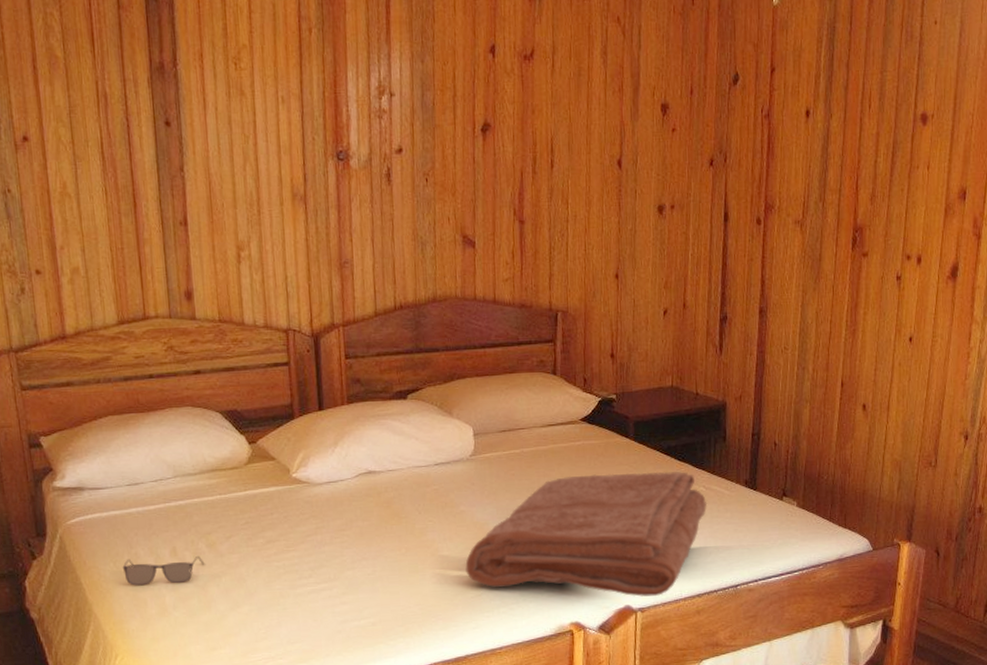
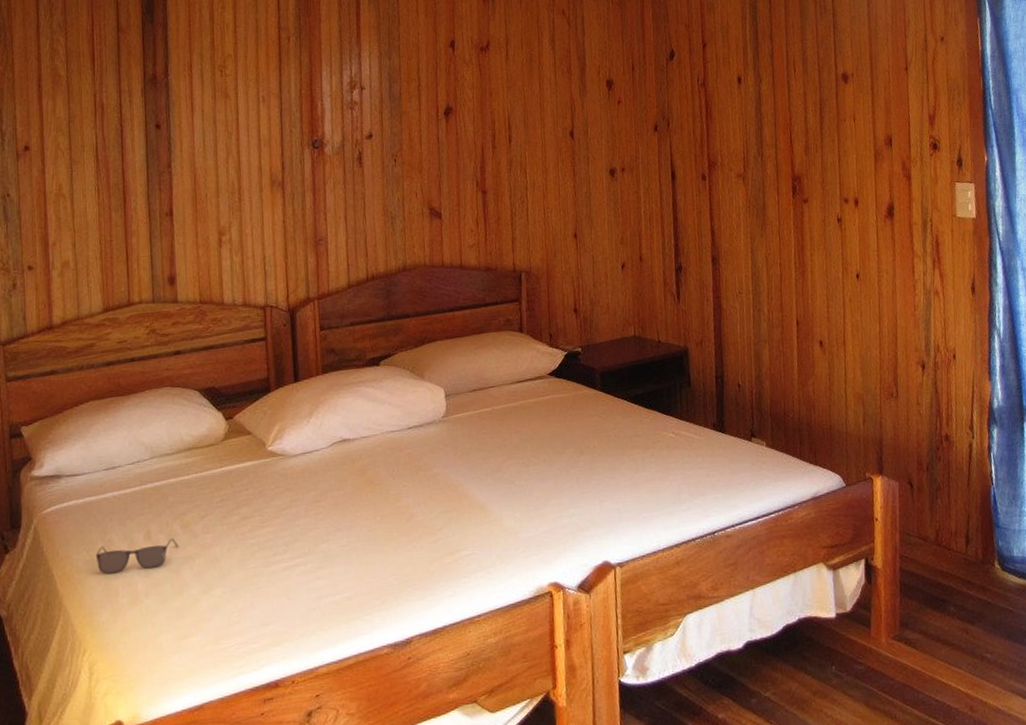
towel: present [465,471,708,597] -> none [440,419,678,552]

